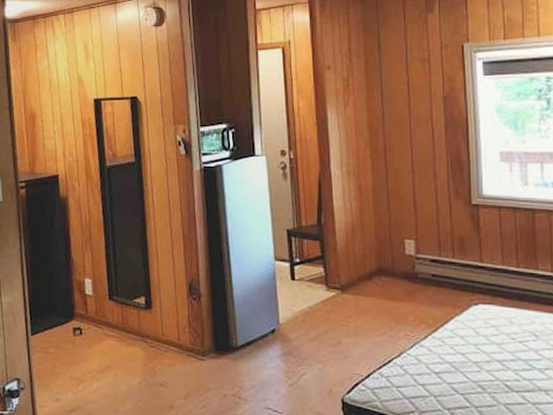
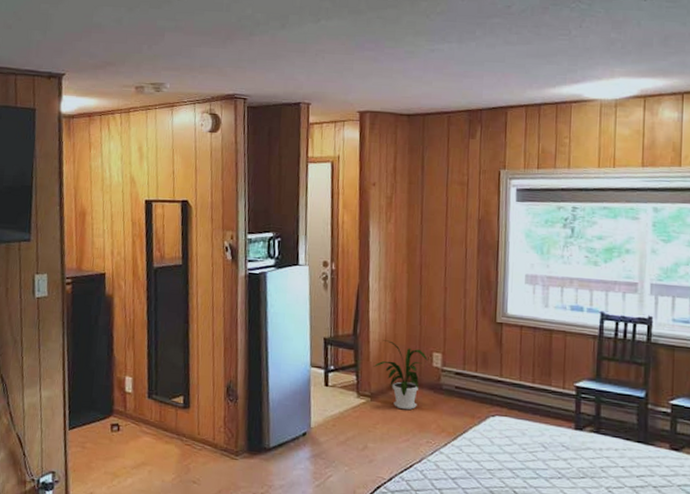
house plant: none [341,229,400,302] -> present [373,340,428,410]

